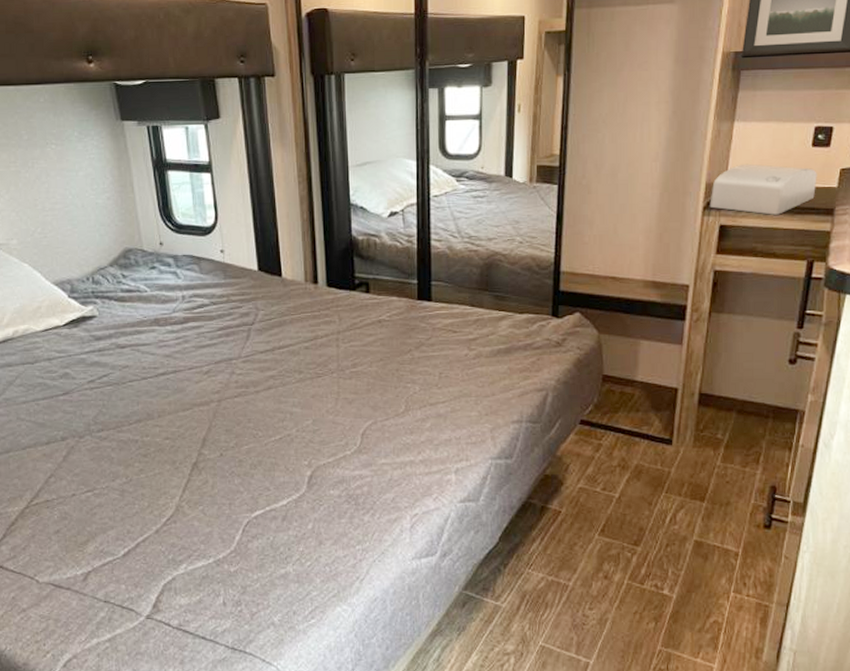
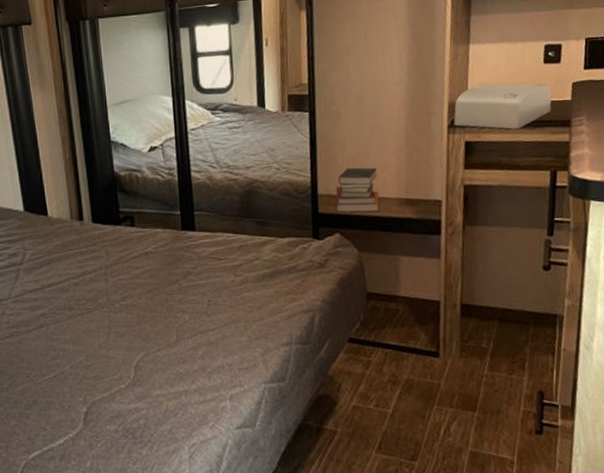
books: none [577,245,624,293] -> present [335,167,380,213]

